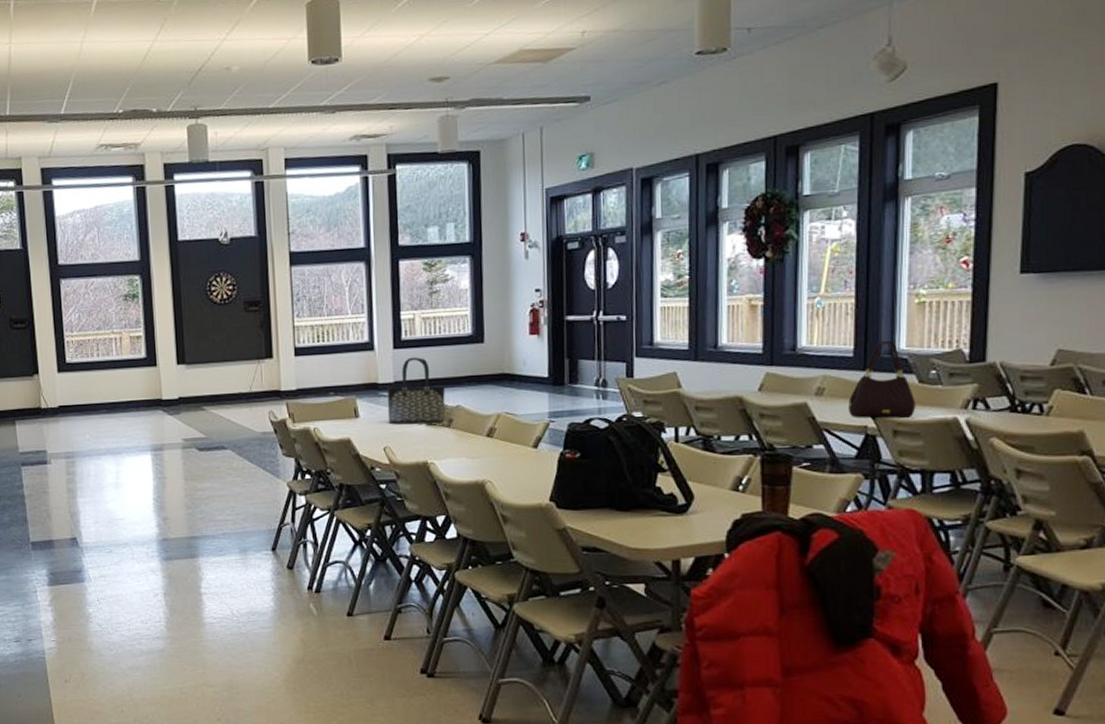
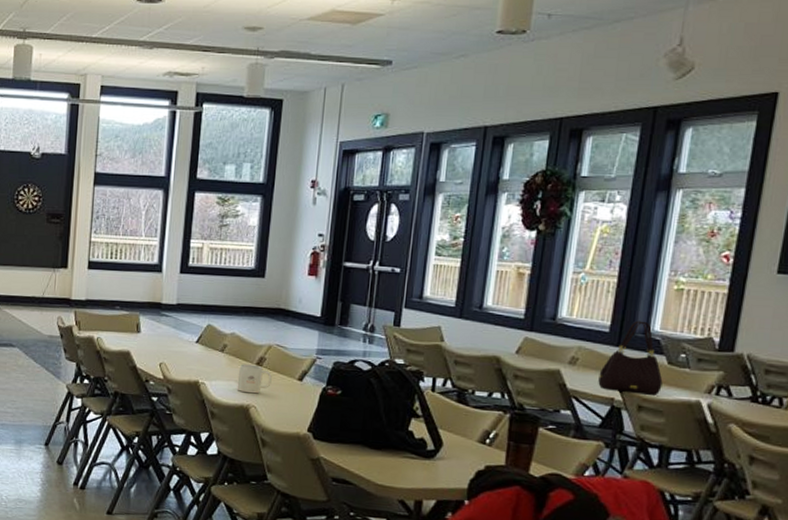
tote bag: present [386,357,445,425] -> none [166,283,223,348]
mug: none [468,436,505,468] -> present [237,364,272,394]

